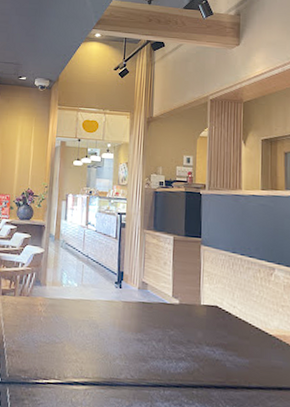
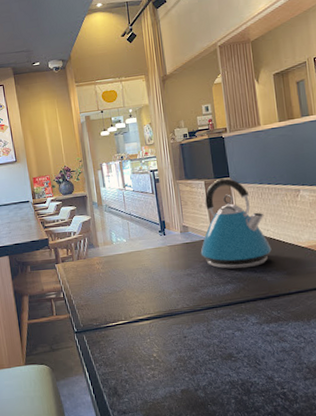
kettle: none [156,237,236,347] -> present [200,178,272,269]

